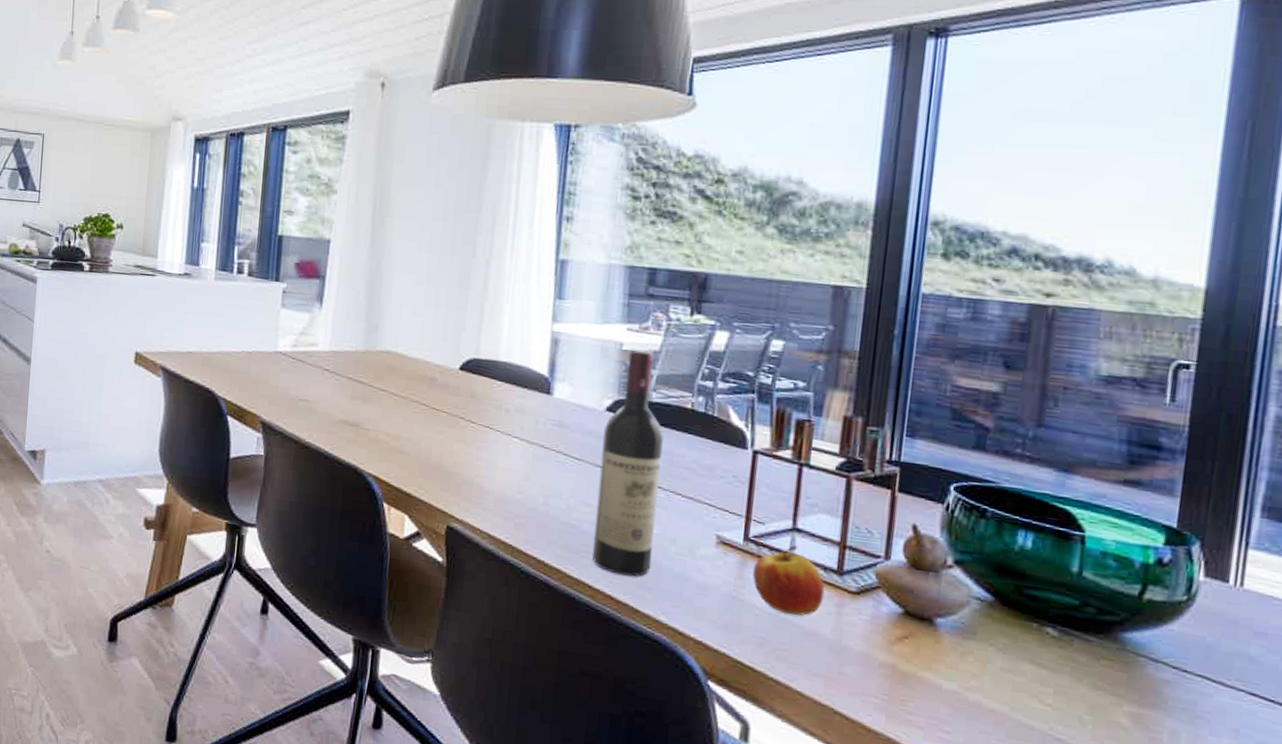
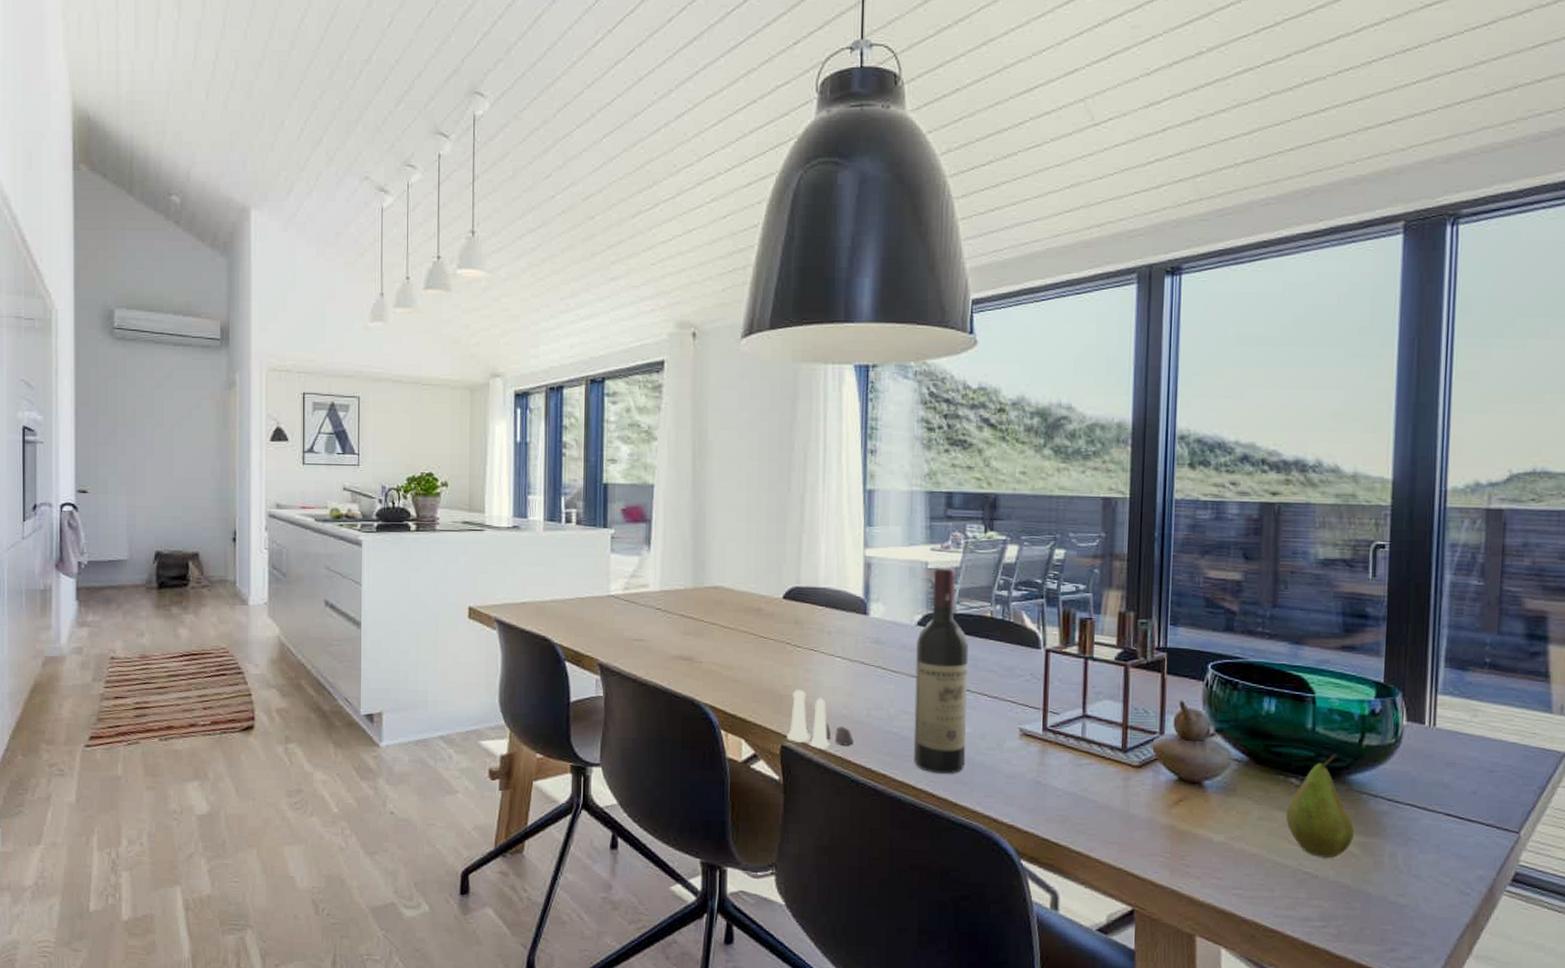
salt and pepper shaker set: none [453,468,528,534] -> present [786,690,855,748]
apple: present [752,545,825,616] -> none [1051,730,1113,793]
fruit: none [1036,604,1125,727] -> present [1285,753,1354,858]

